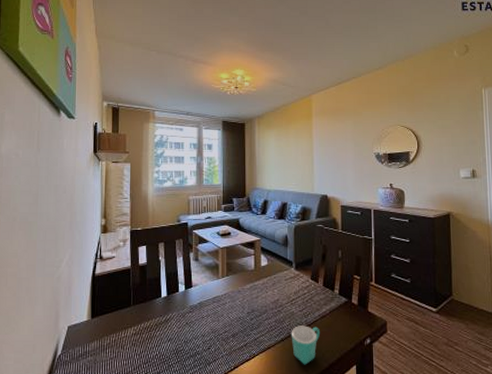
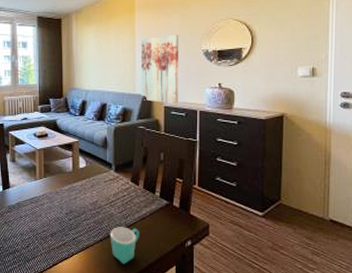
wall art: none [319,138,354,204] -> present [141,34,179,105]

